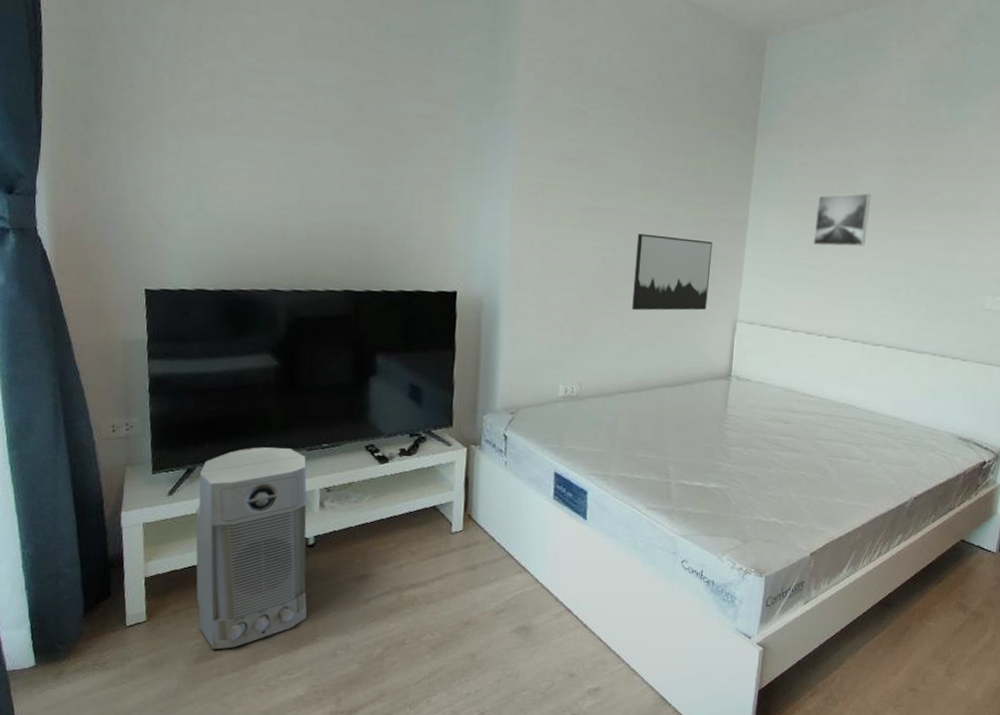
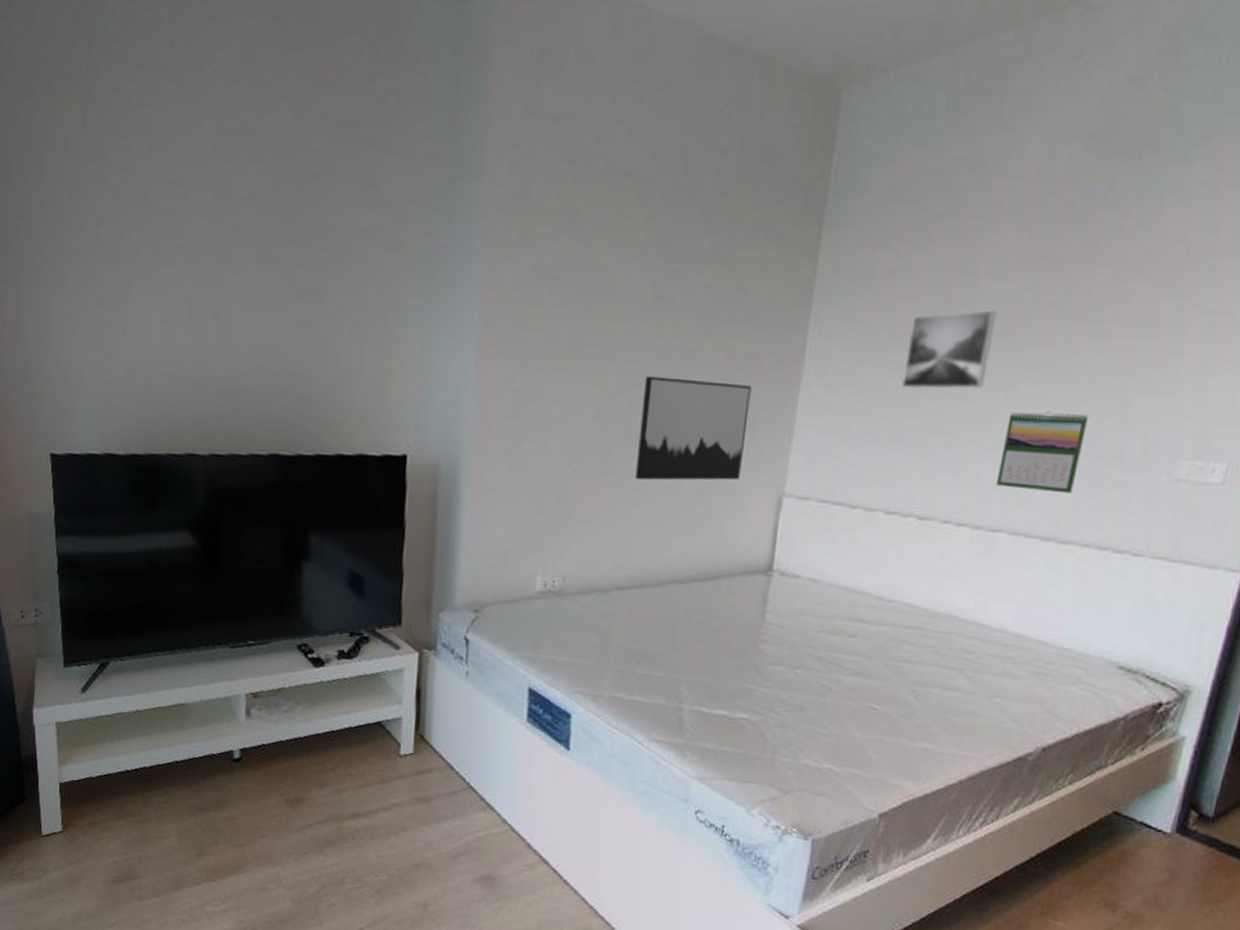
air purifier: present [195,447,307,650] -> none [110,641,234,870]
calendar: none [877,262,931,319] -> present [997,411,1088,494]

